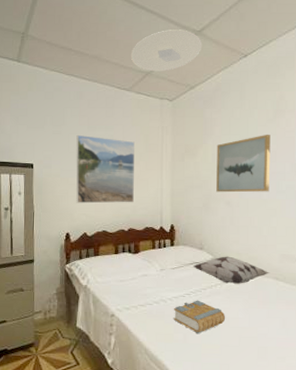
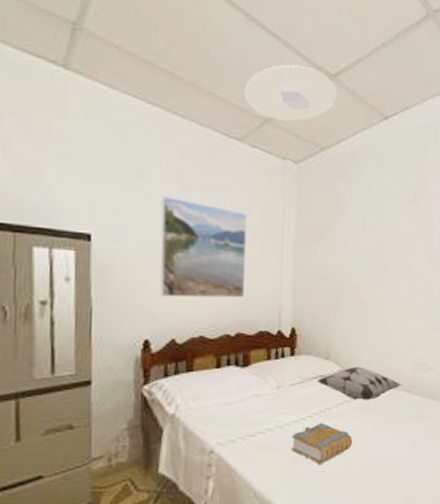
wall art: present [216,134,270,193] -> none [347,218,409,289]

